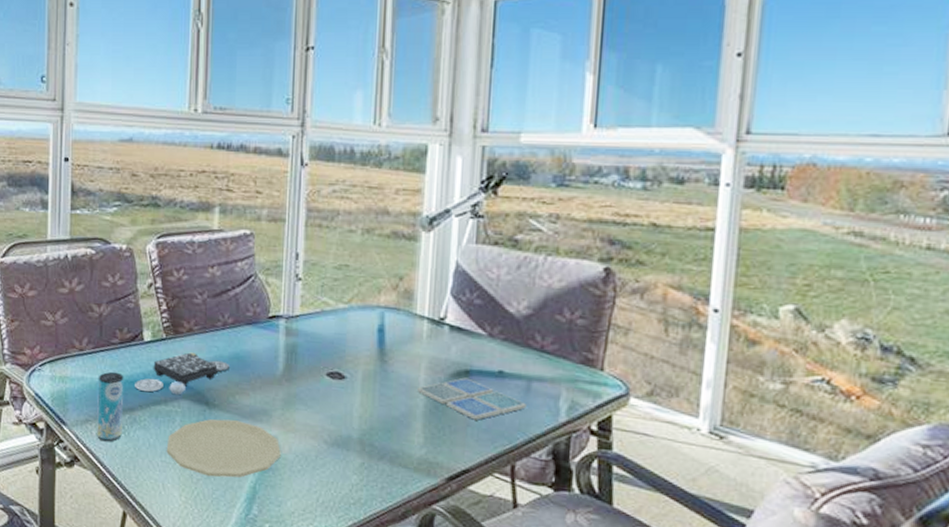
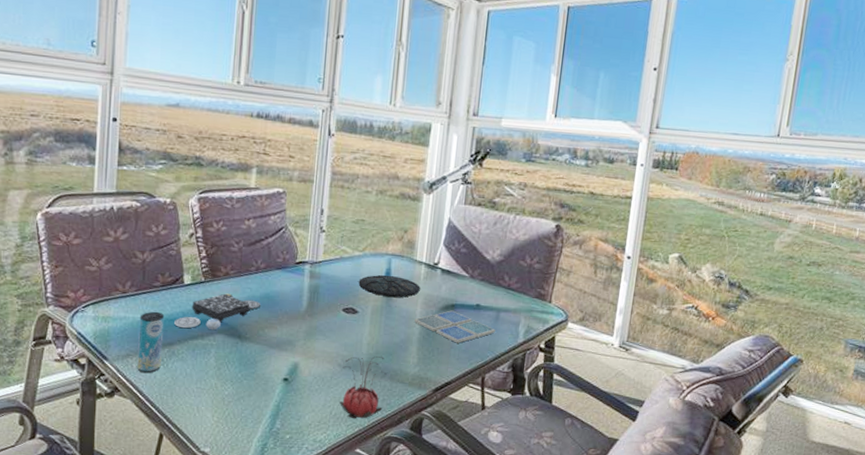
plate: present [166,419,281,478] -> none [201,349,302,399]
flower: none [328,433,385,510] -> present [340,356,387,419]
plate: none [344,332,423,361] -> present [358,275,420,297]

